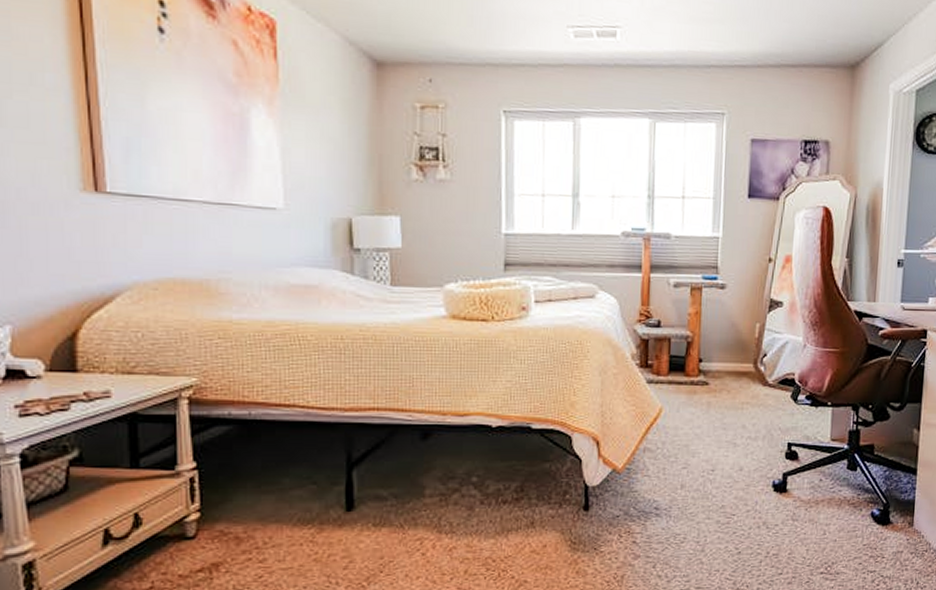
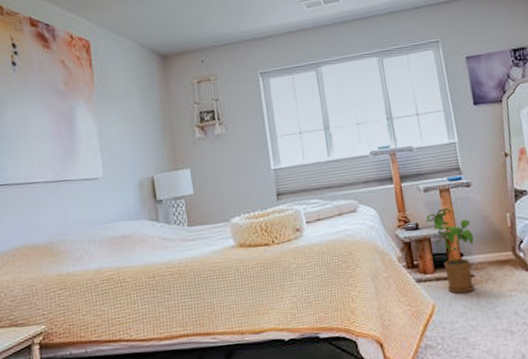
house plant: none [669,308,717,400] -> present [425,207,474,294]

